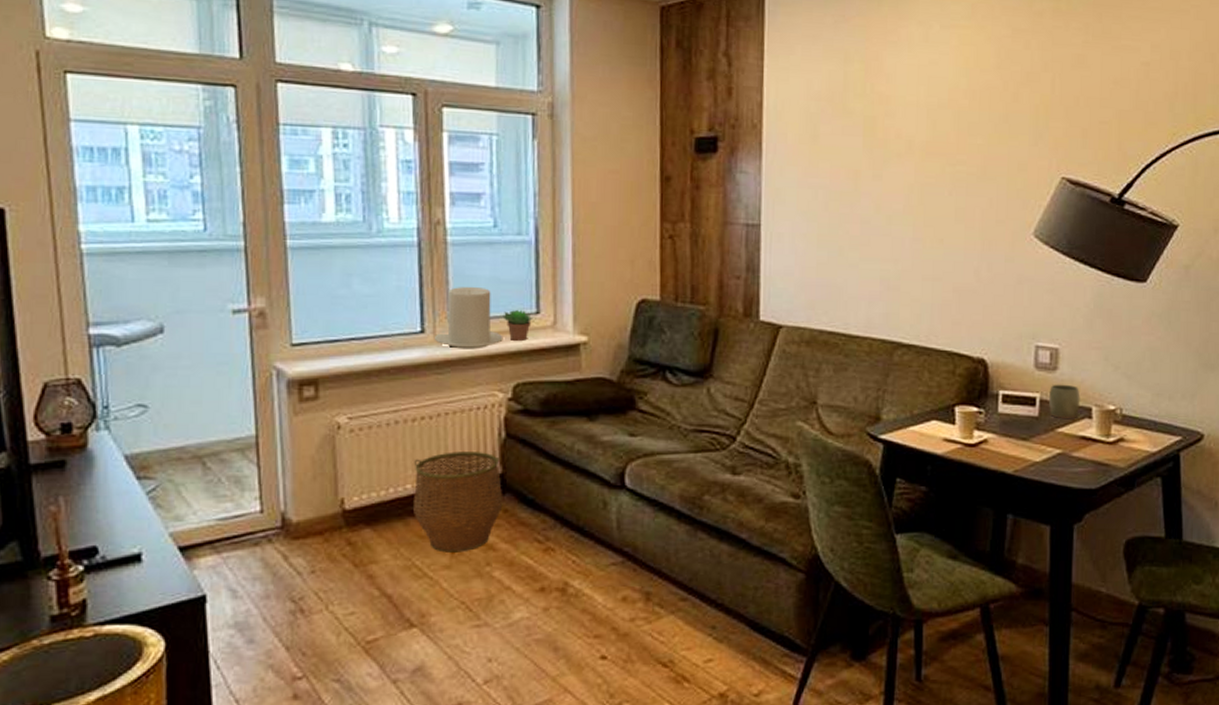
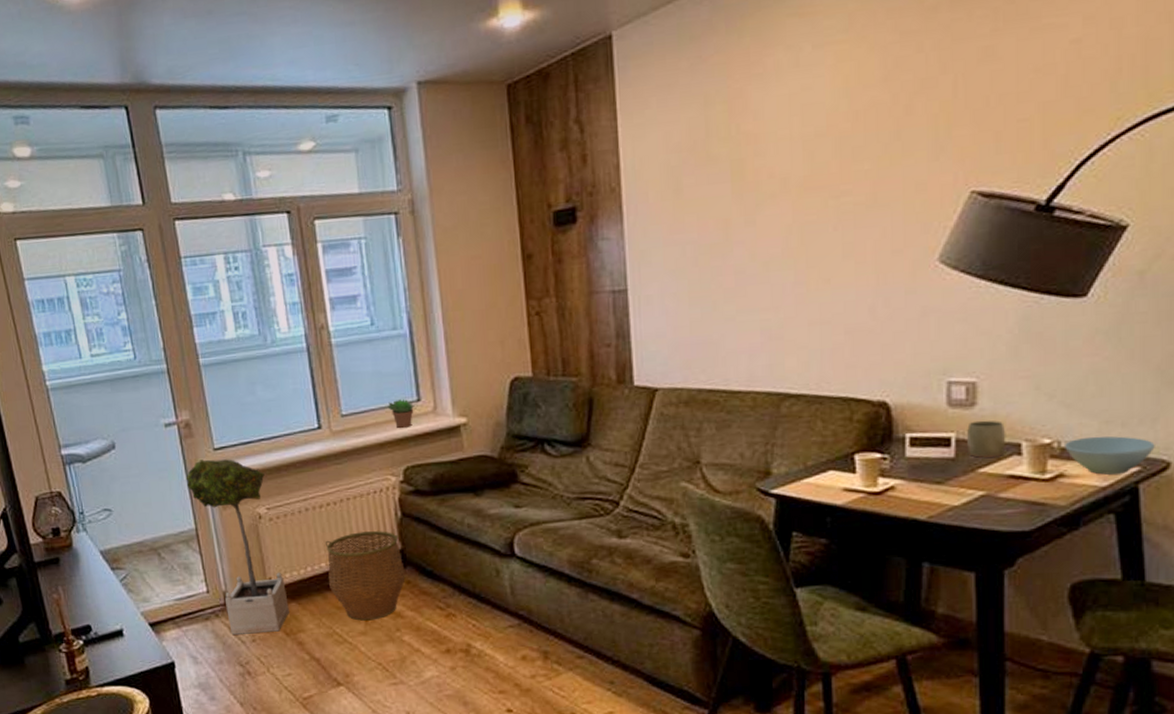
potted tree: none [252,355,362,564] -> present [187,459,289,635]
candle: present [433,286,503,350] -> none [329,382,390,441]
bowl: none [1125,406,1193,442] -> present [1065,436,1155,475]

